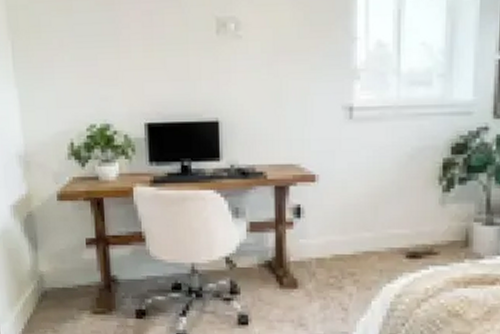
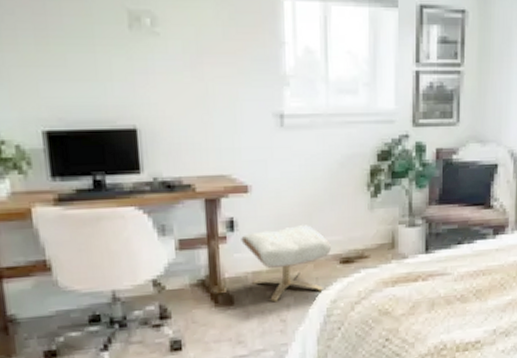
ottoman: none [307,216,397,289] -> present [241,225,331,301]

